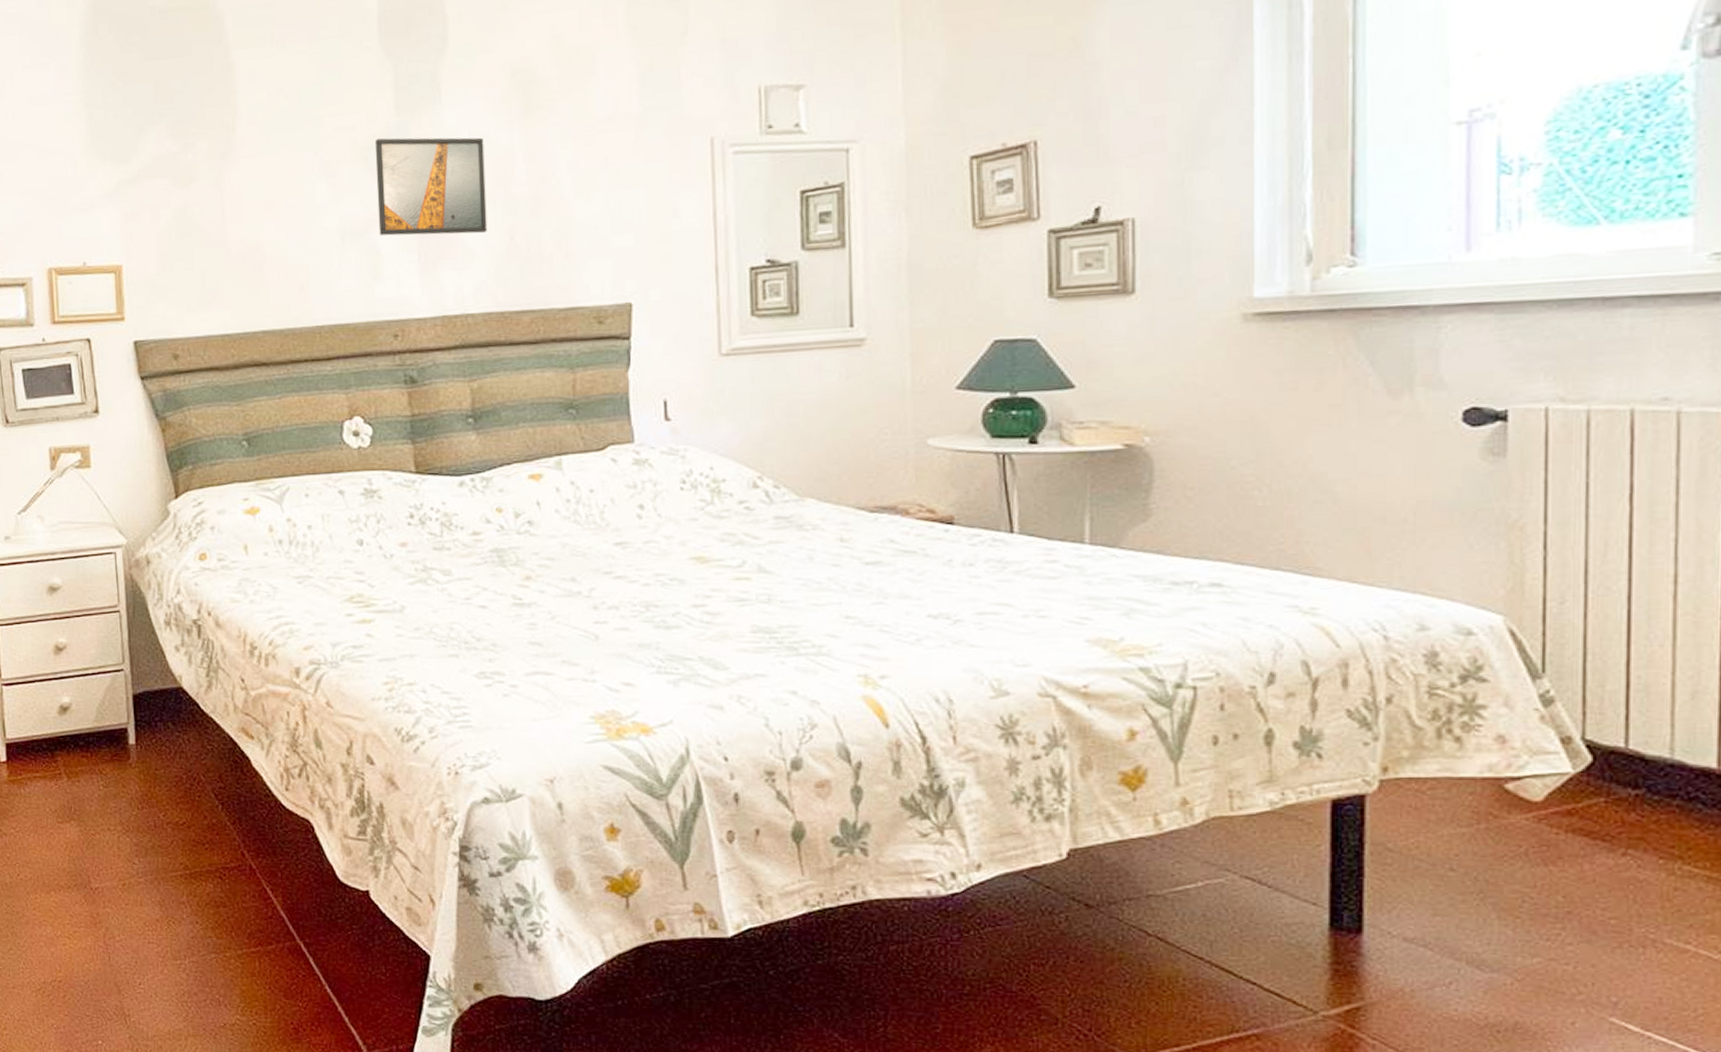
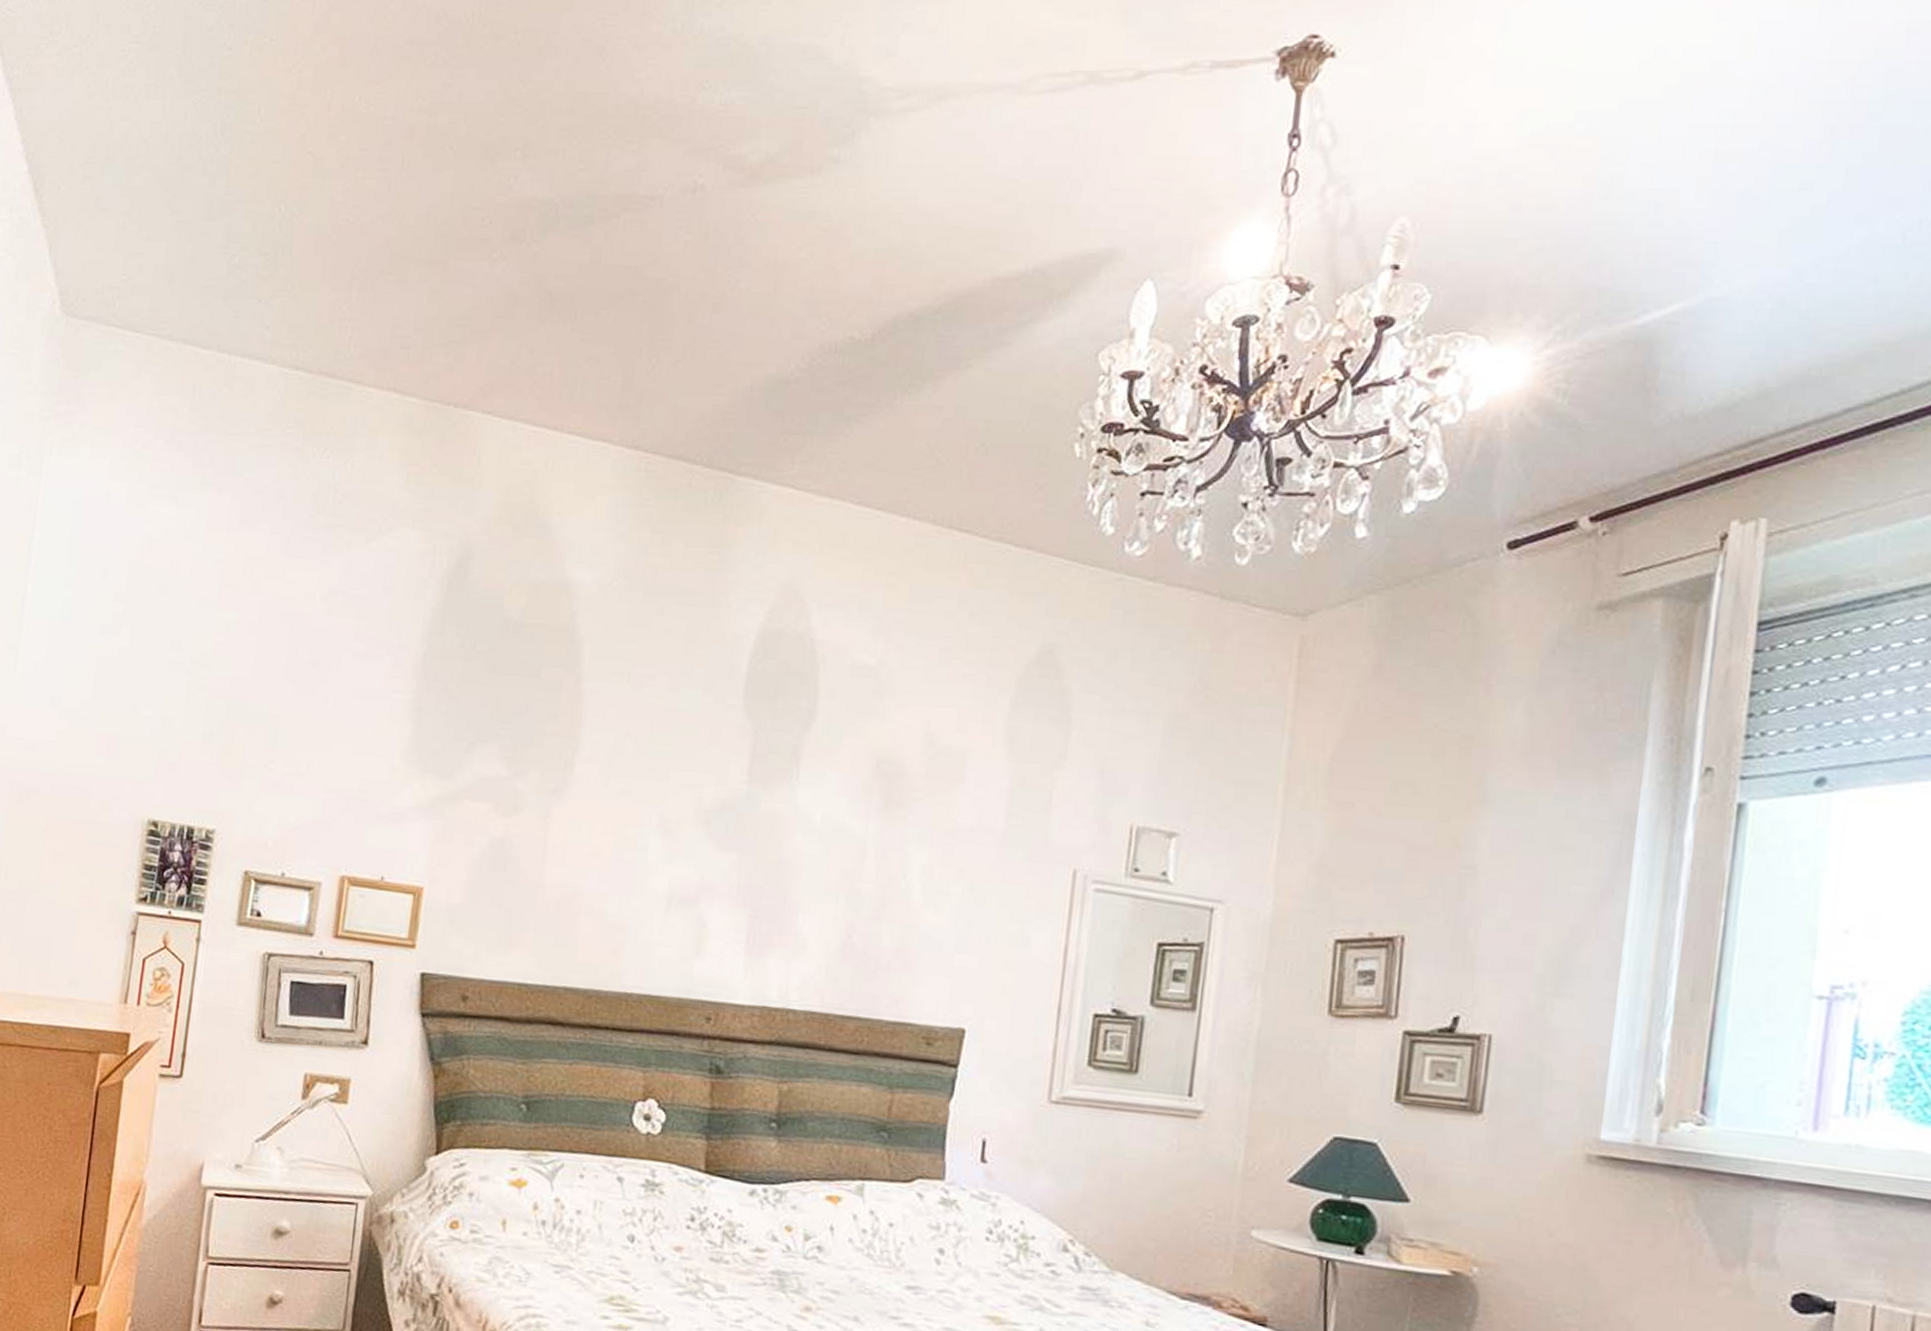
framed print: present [374,137,488,236] -> none [708,803,837,926]

